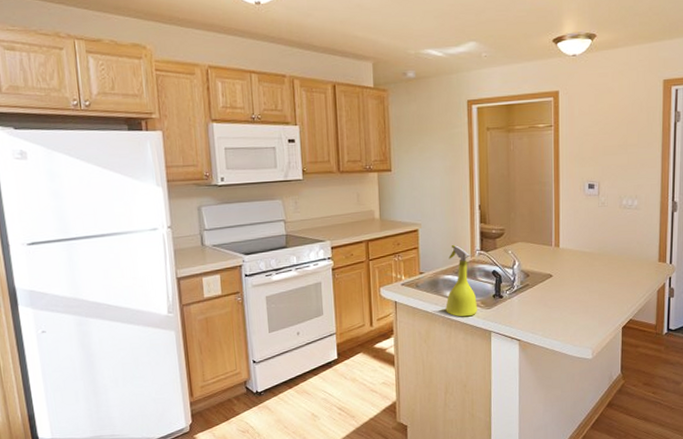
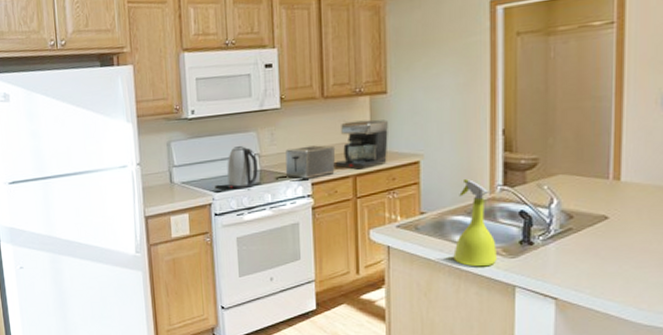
kettle: none [255,212,284,253] -> present [227,146,258,190]
toaster: none [308,213,351,245] -> present [285,145,336,181]
coffee maker: none [350,193,393,236] -> present [335,119,388,169]

